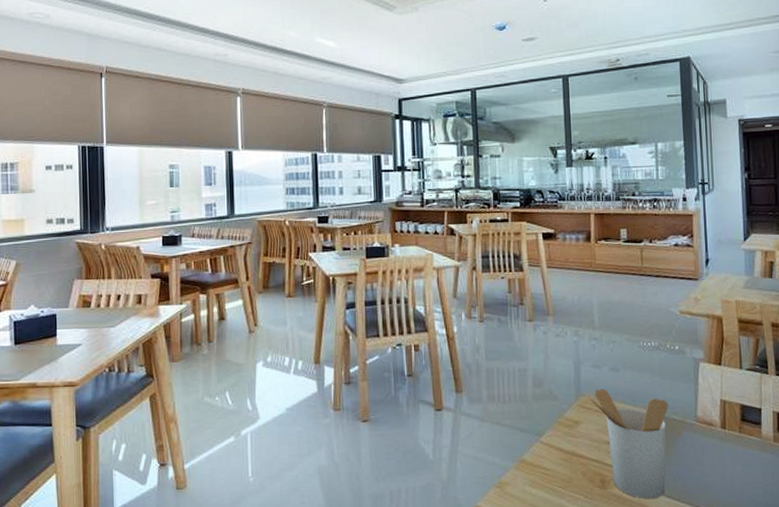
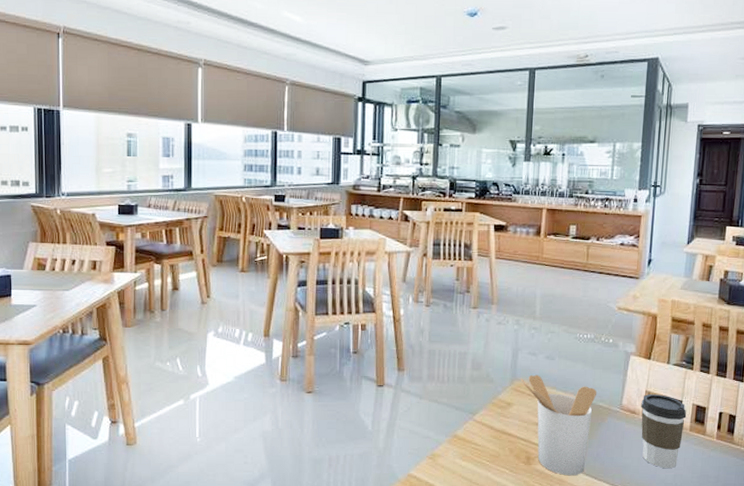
coffee cup: none [717,403,768,486] -> present [641,394,687,469]

